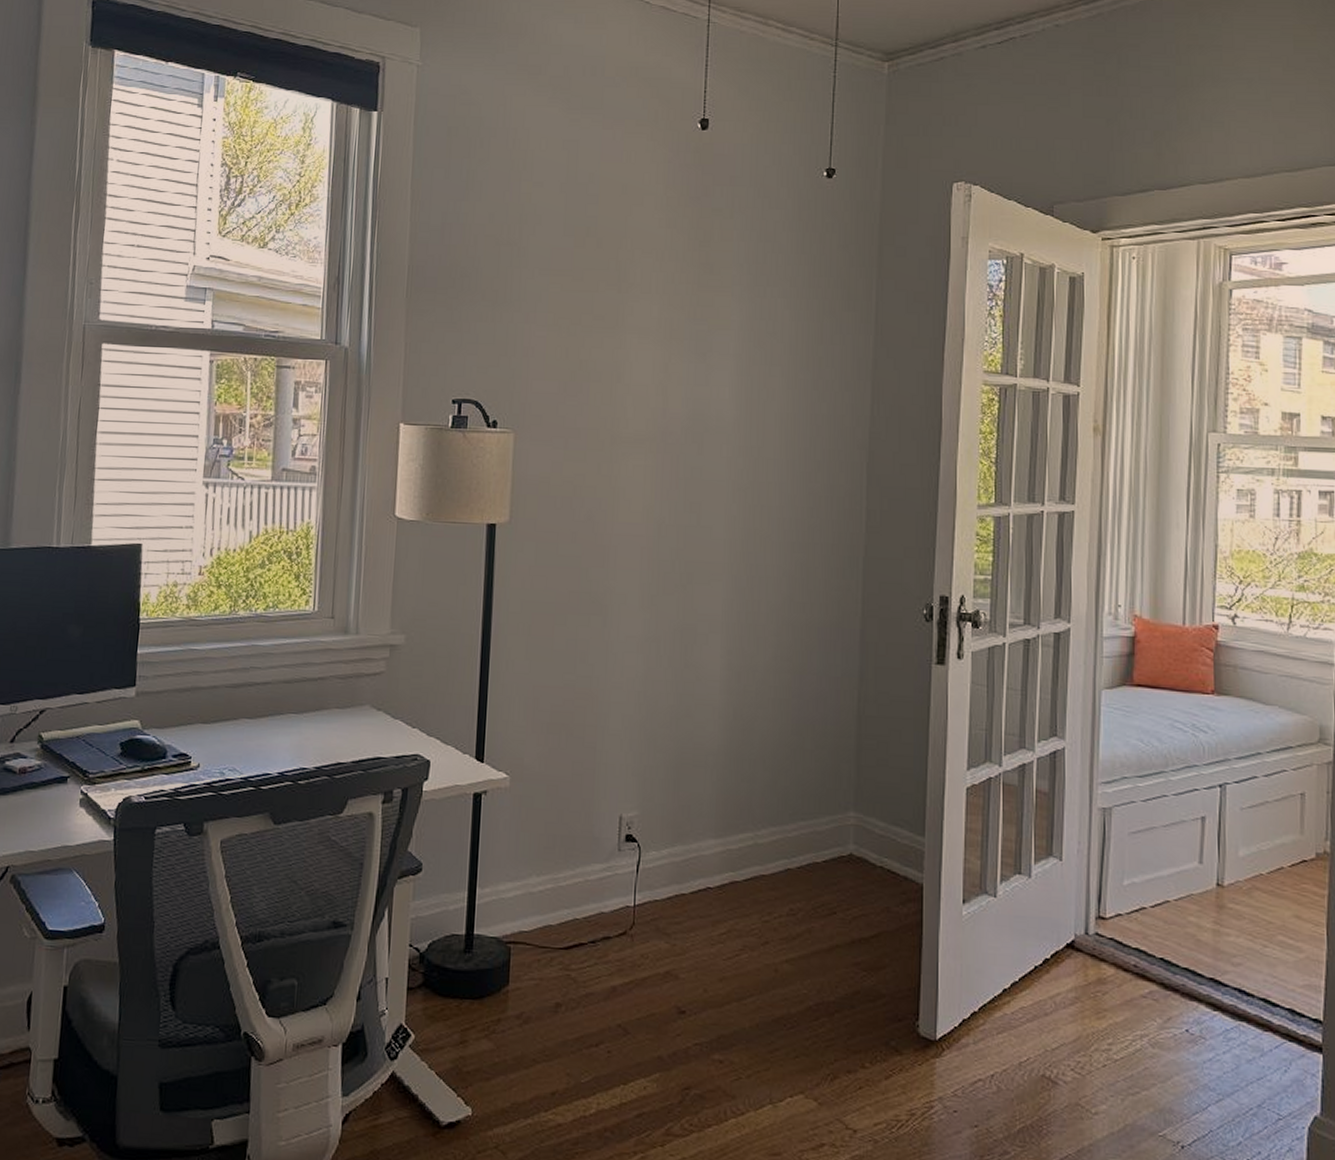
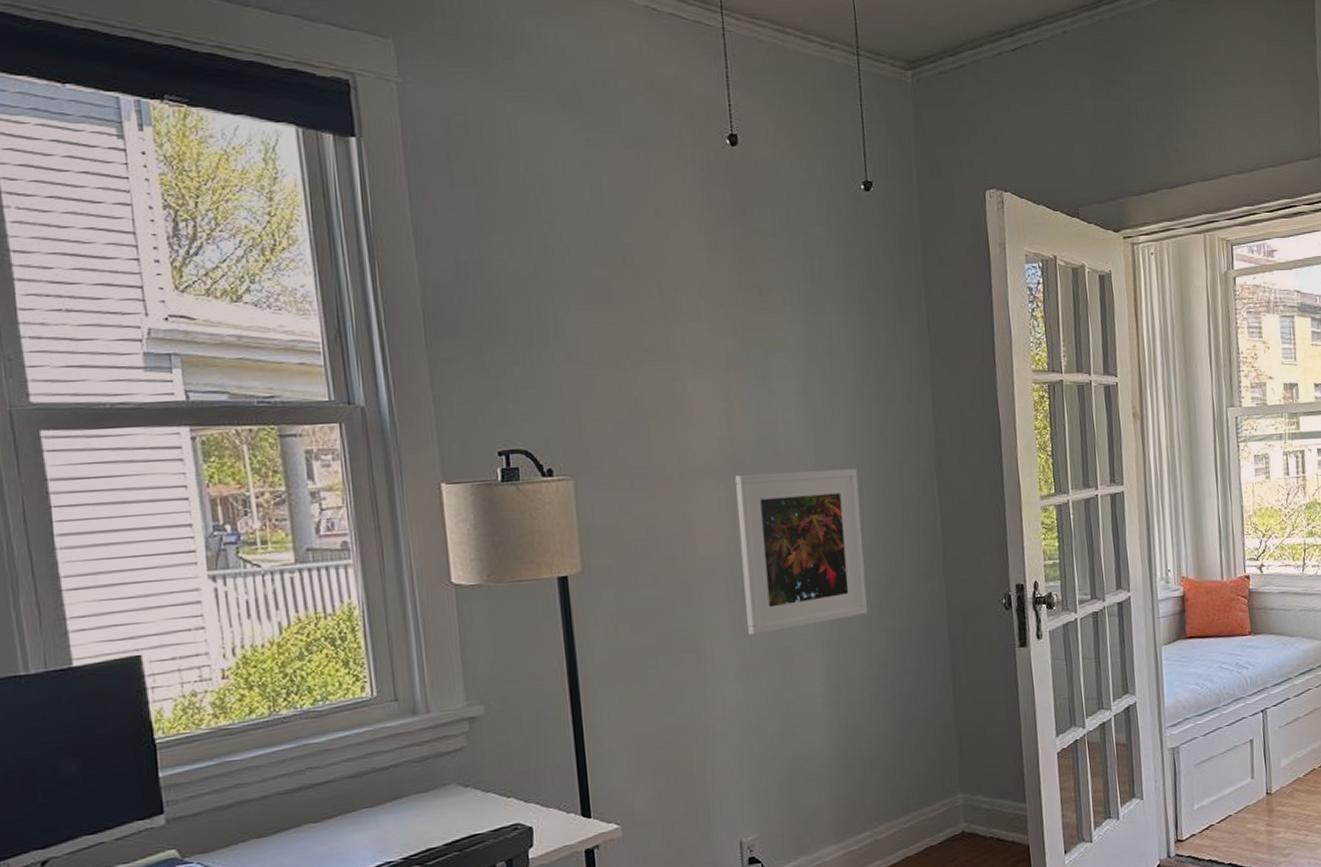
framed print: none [655,447,785,608] -> present [735,468,868,636]

